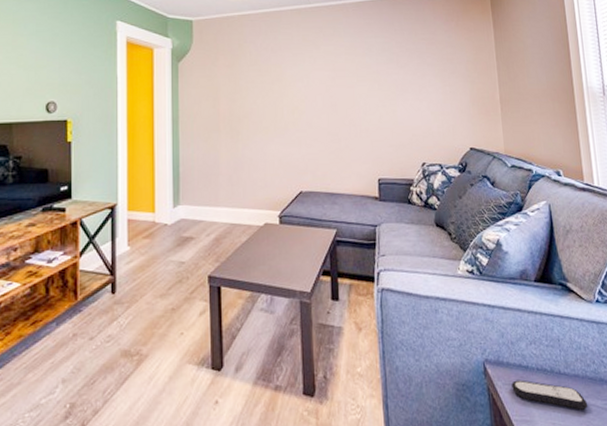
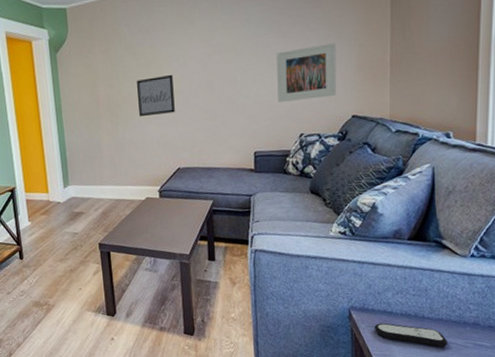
wall art: none [260,95,298,135] -> present [137,75,175,117]
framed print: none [397,77,455,130] -> present [276,43,337,102]

